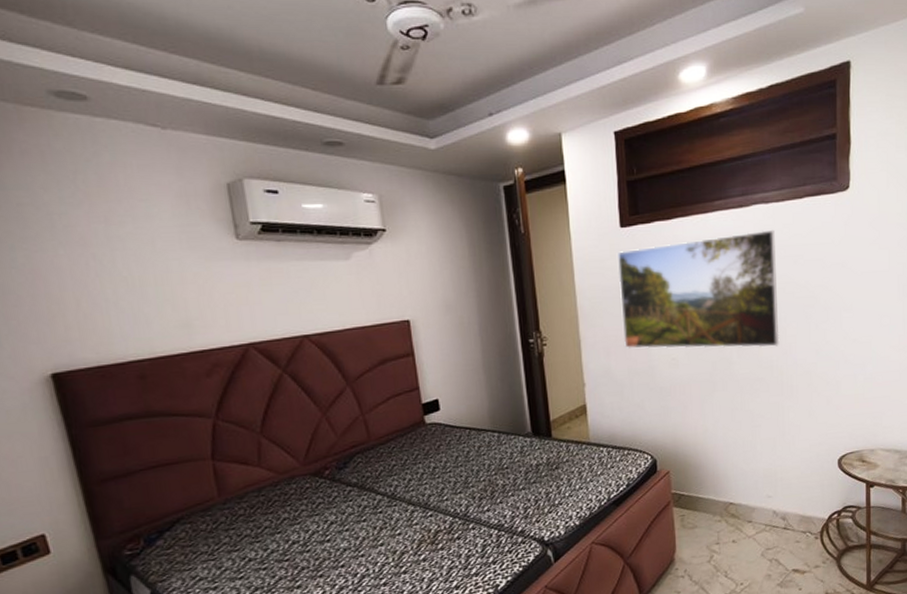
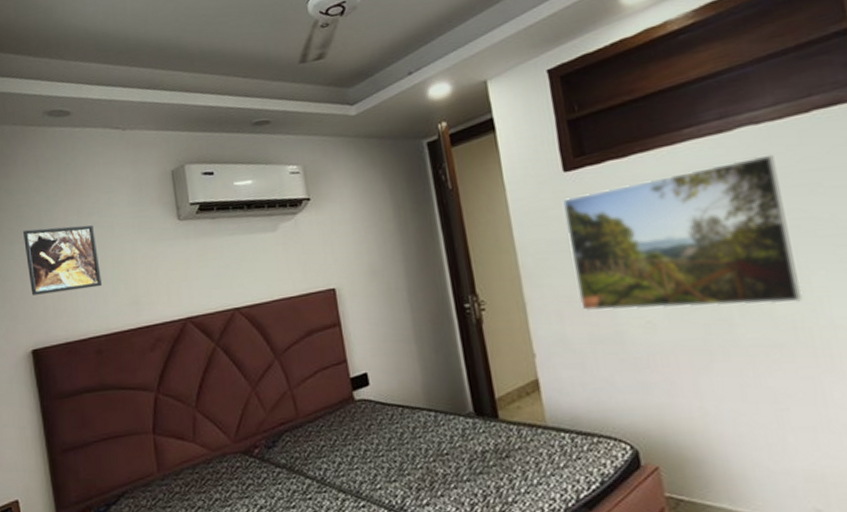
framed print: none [28,234,143,312] -> present [23,225,103,296]

